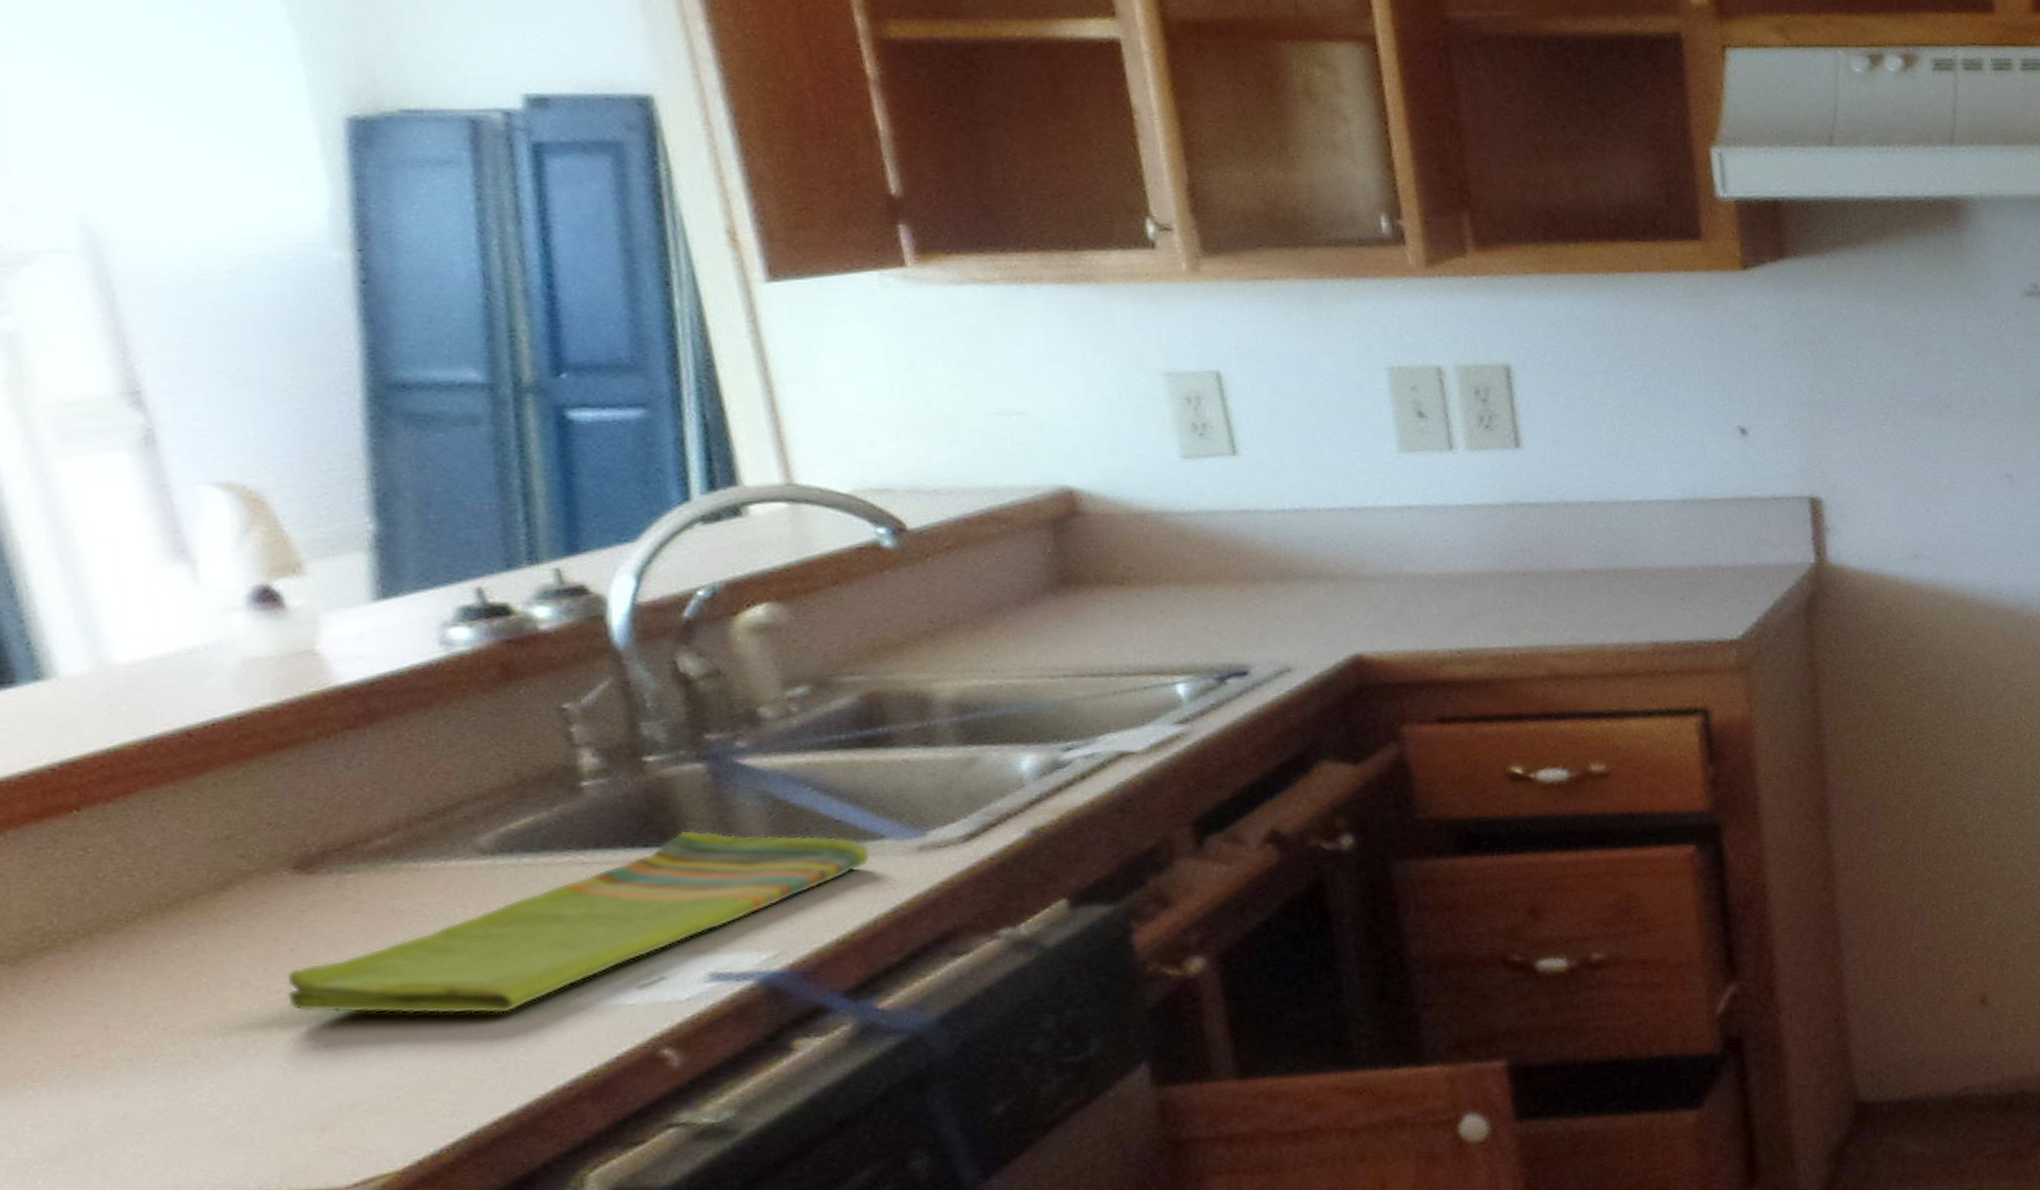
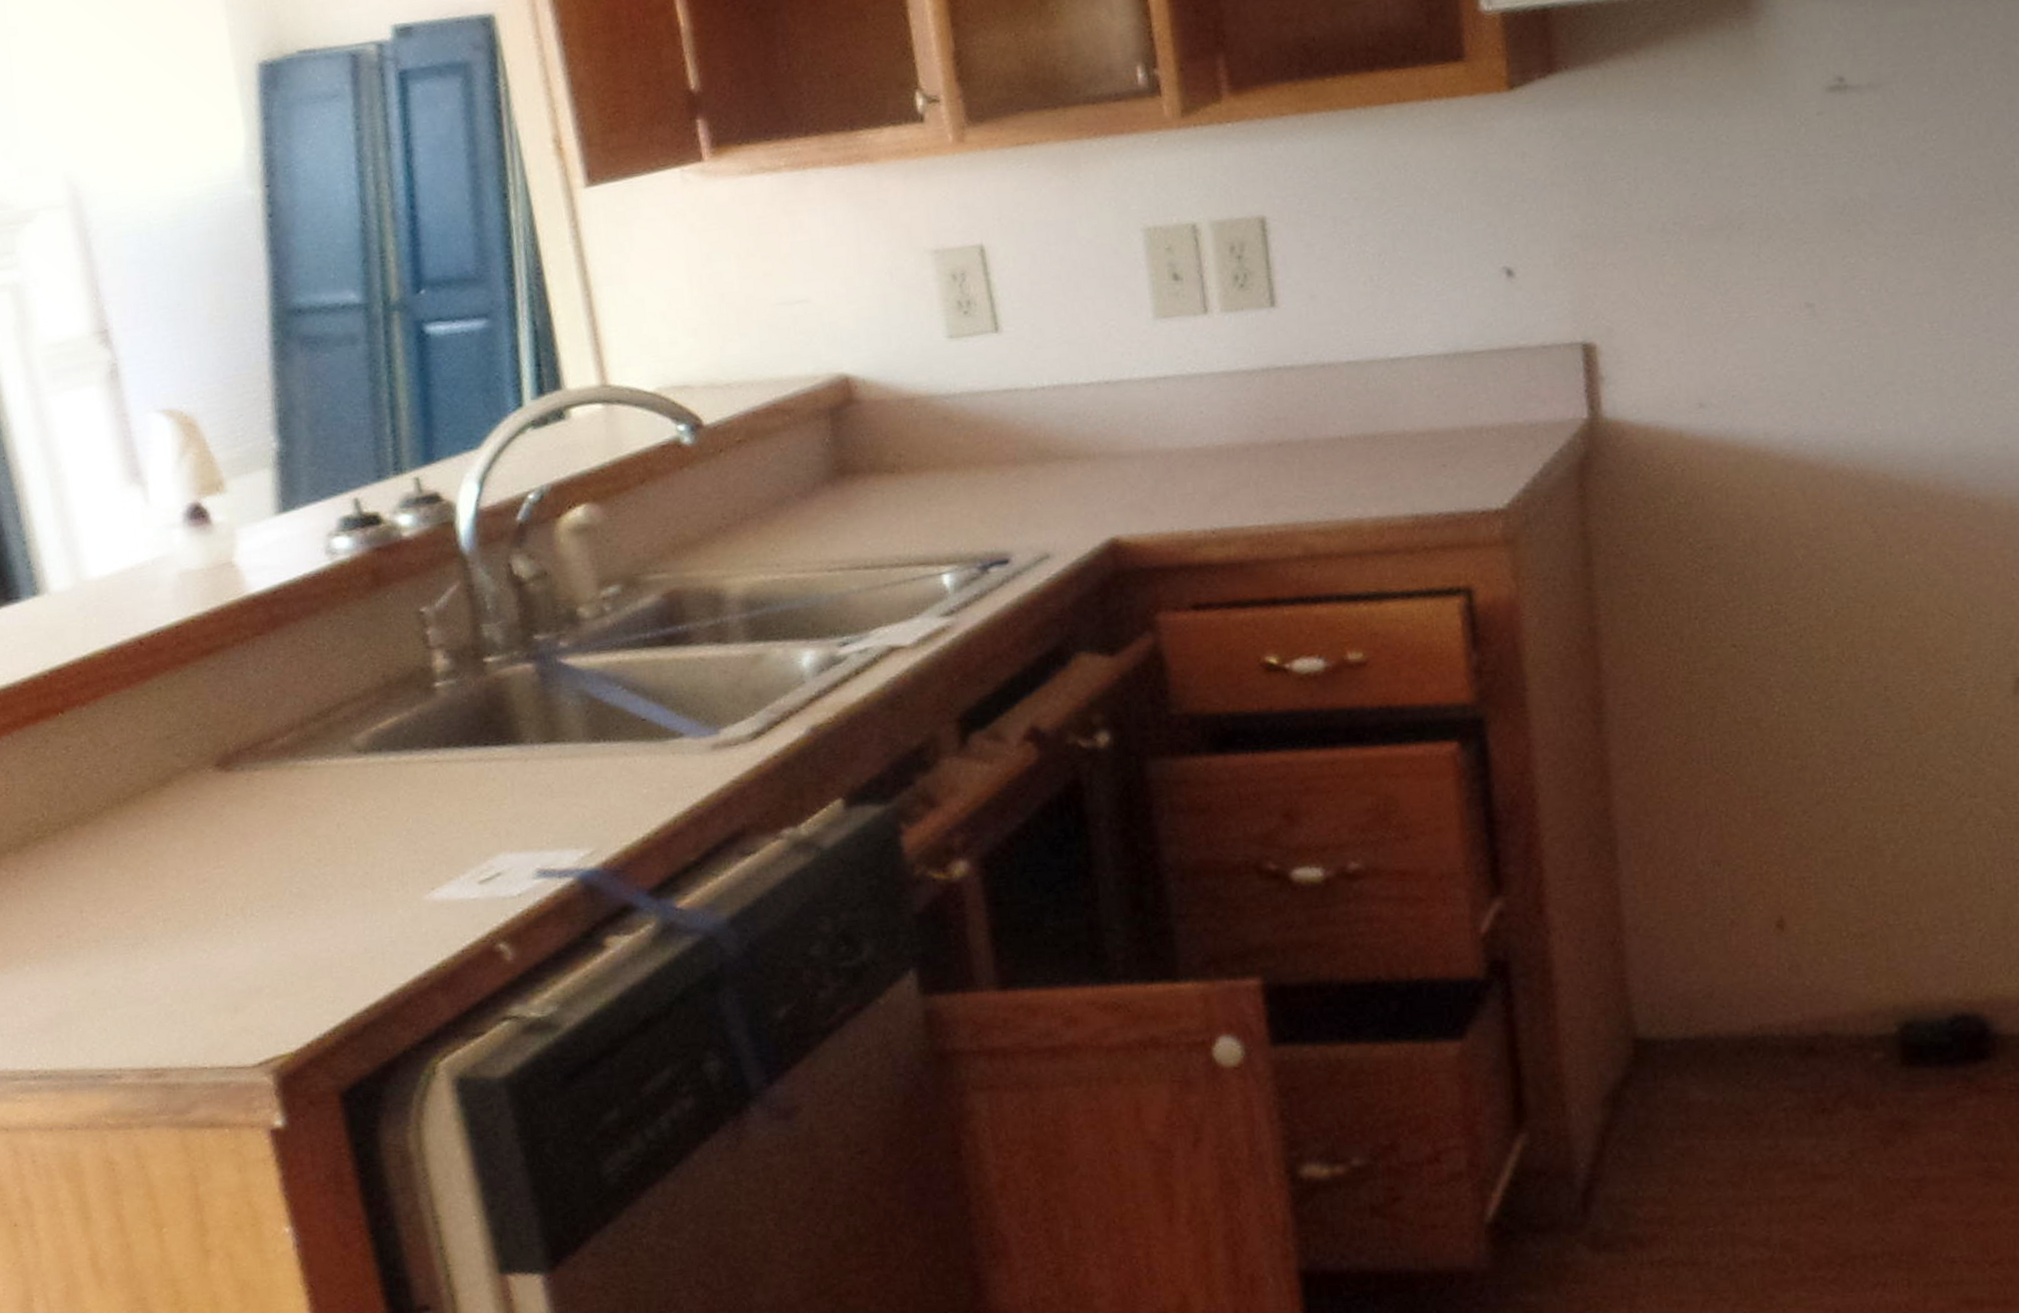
dish towel: present [286,830,871,1015] -> none [210,729,671,906]

